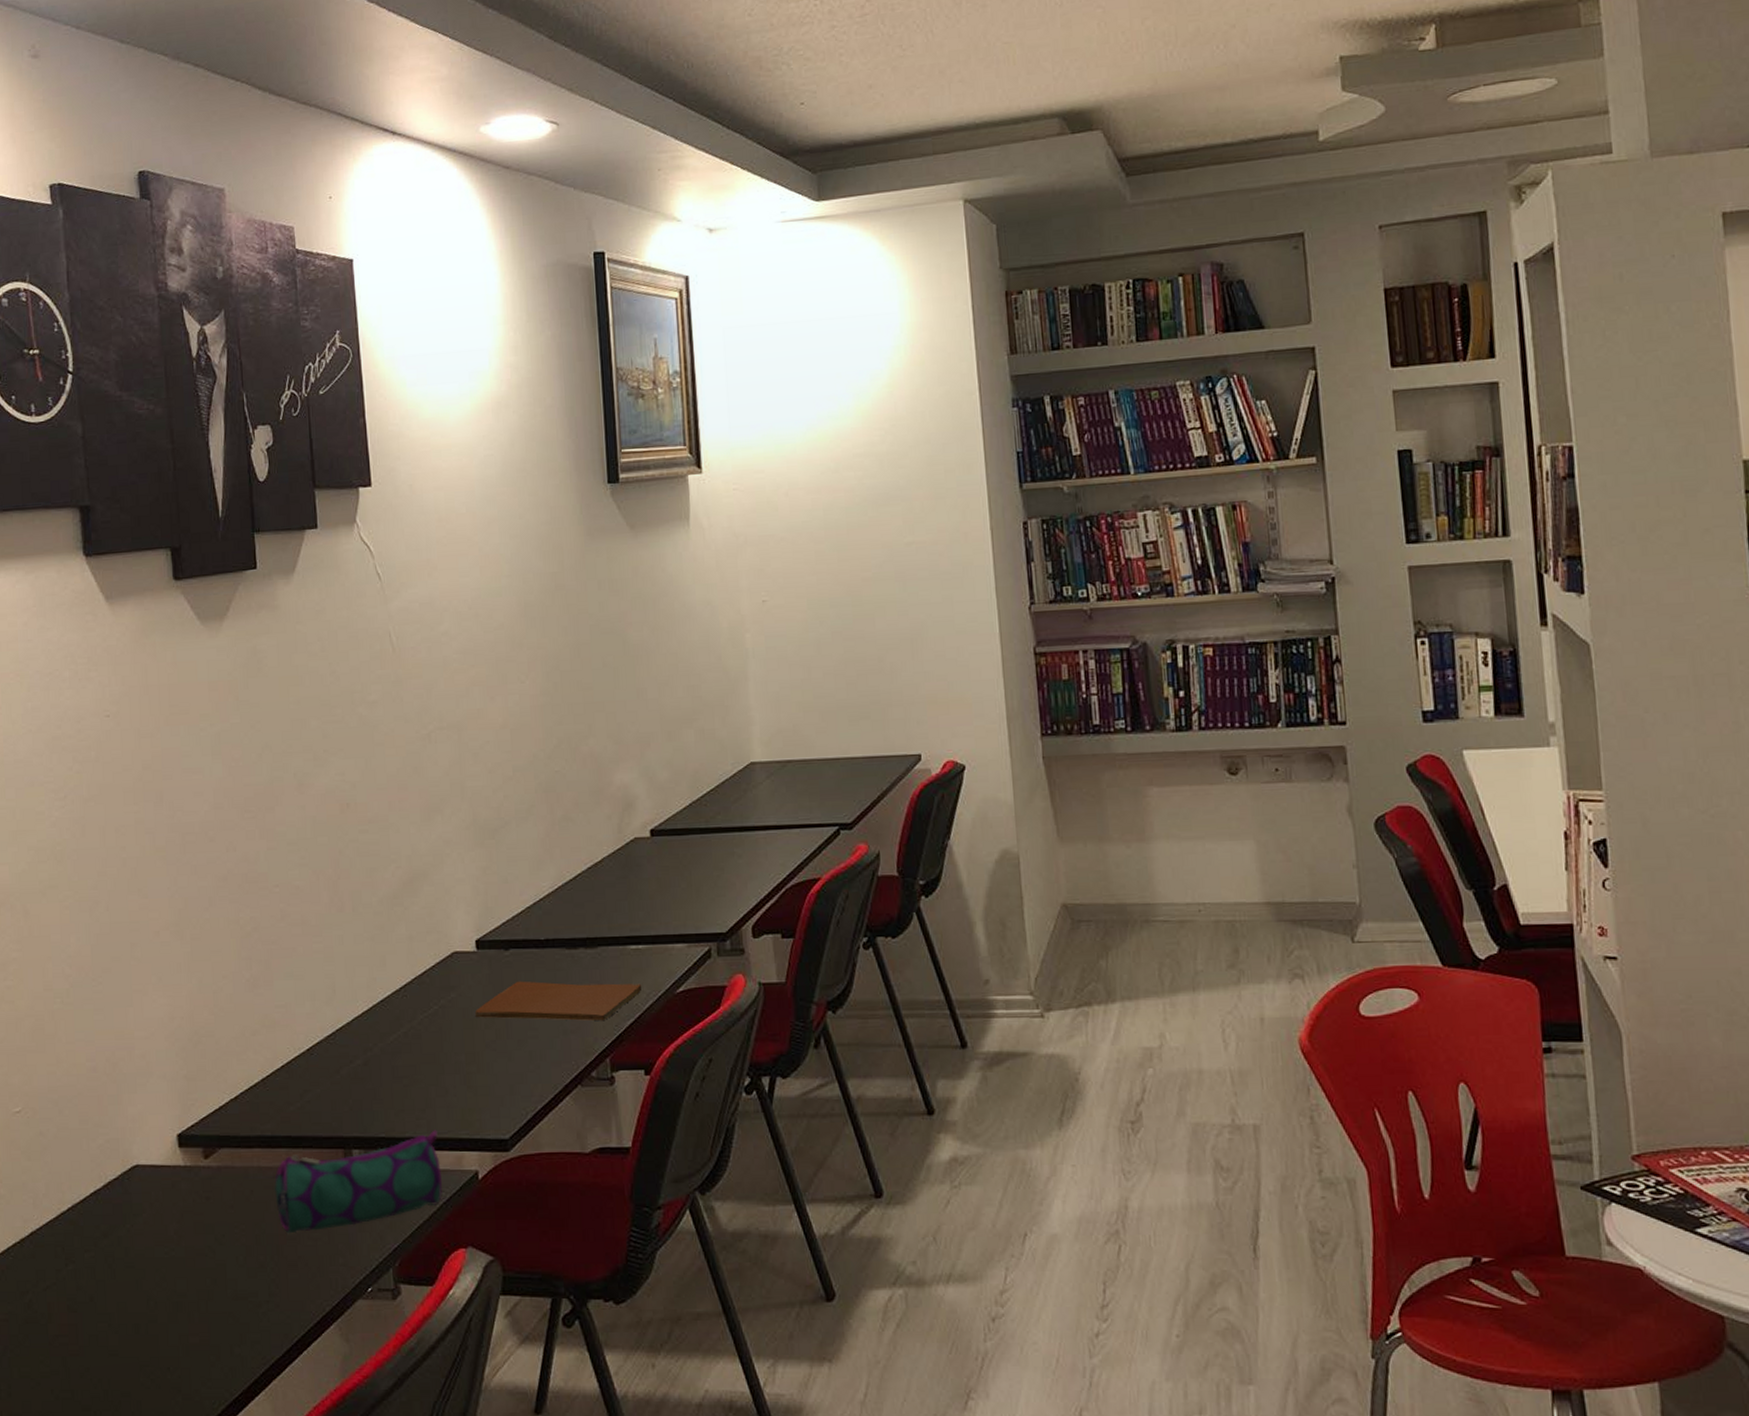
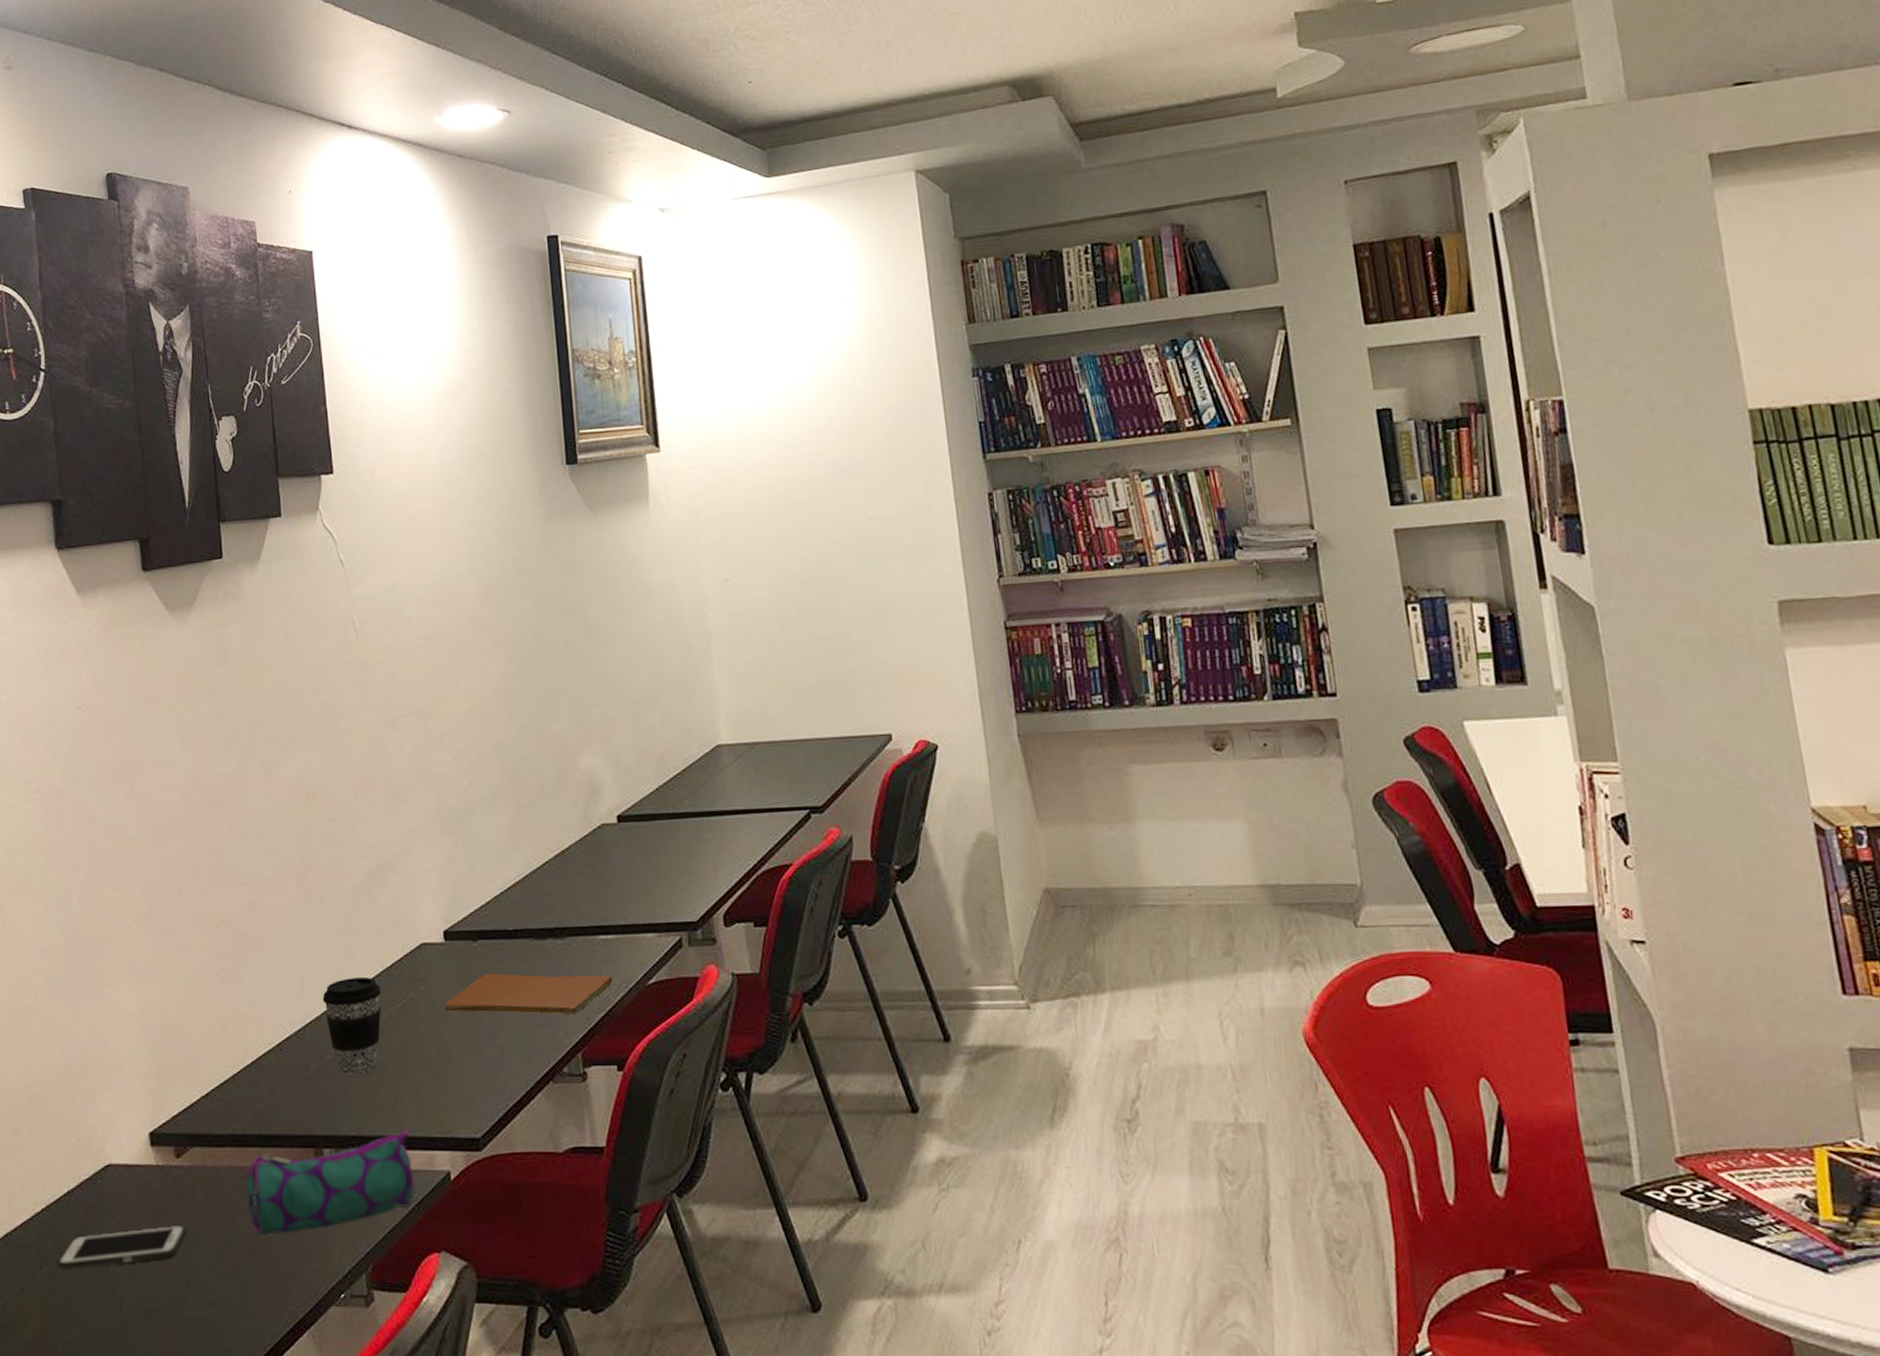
cell phone: none [83,1222,213,1266] -> present [57,1224,185,1269]
coffee cup: none [353,984,413,1078] -> present [322,976,382,1074]

